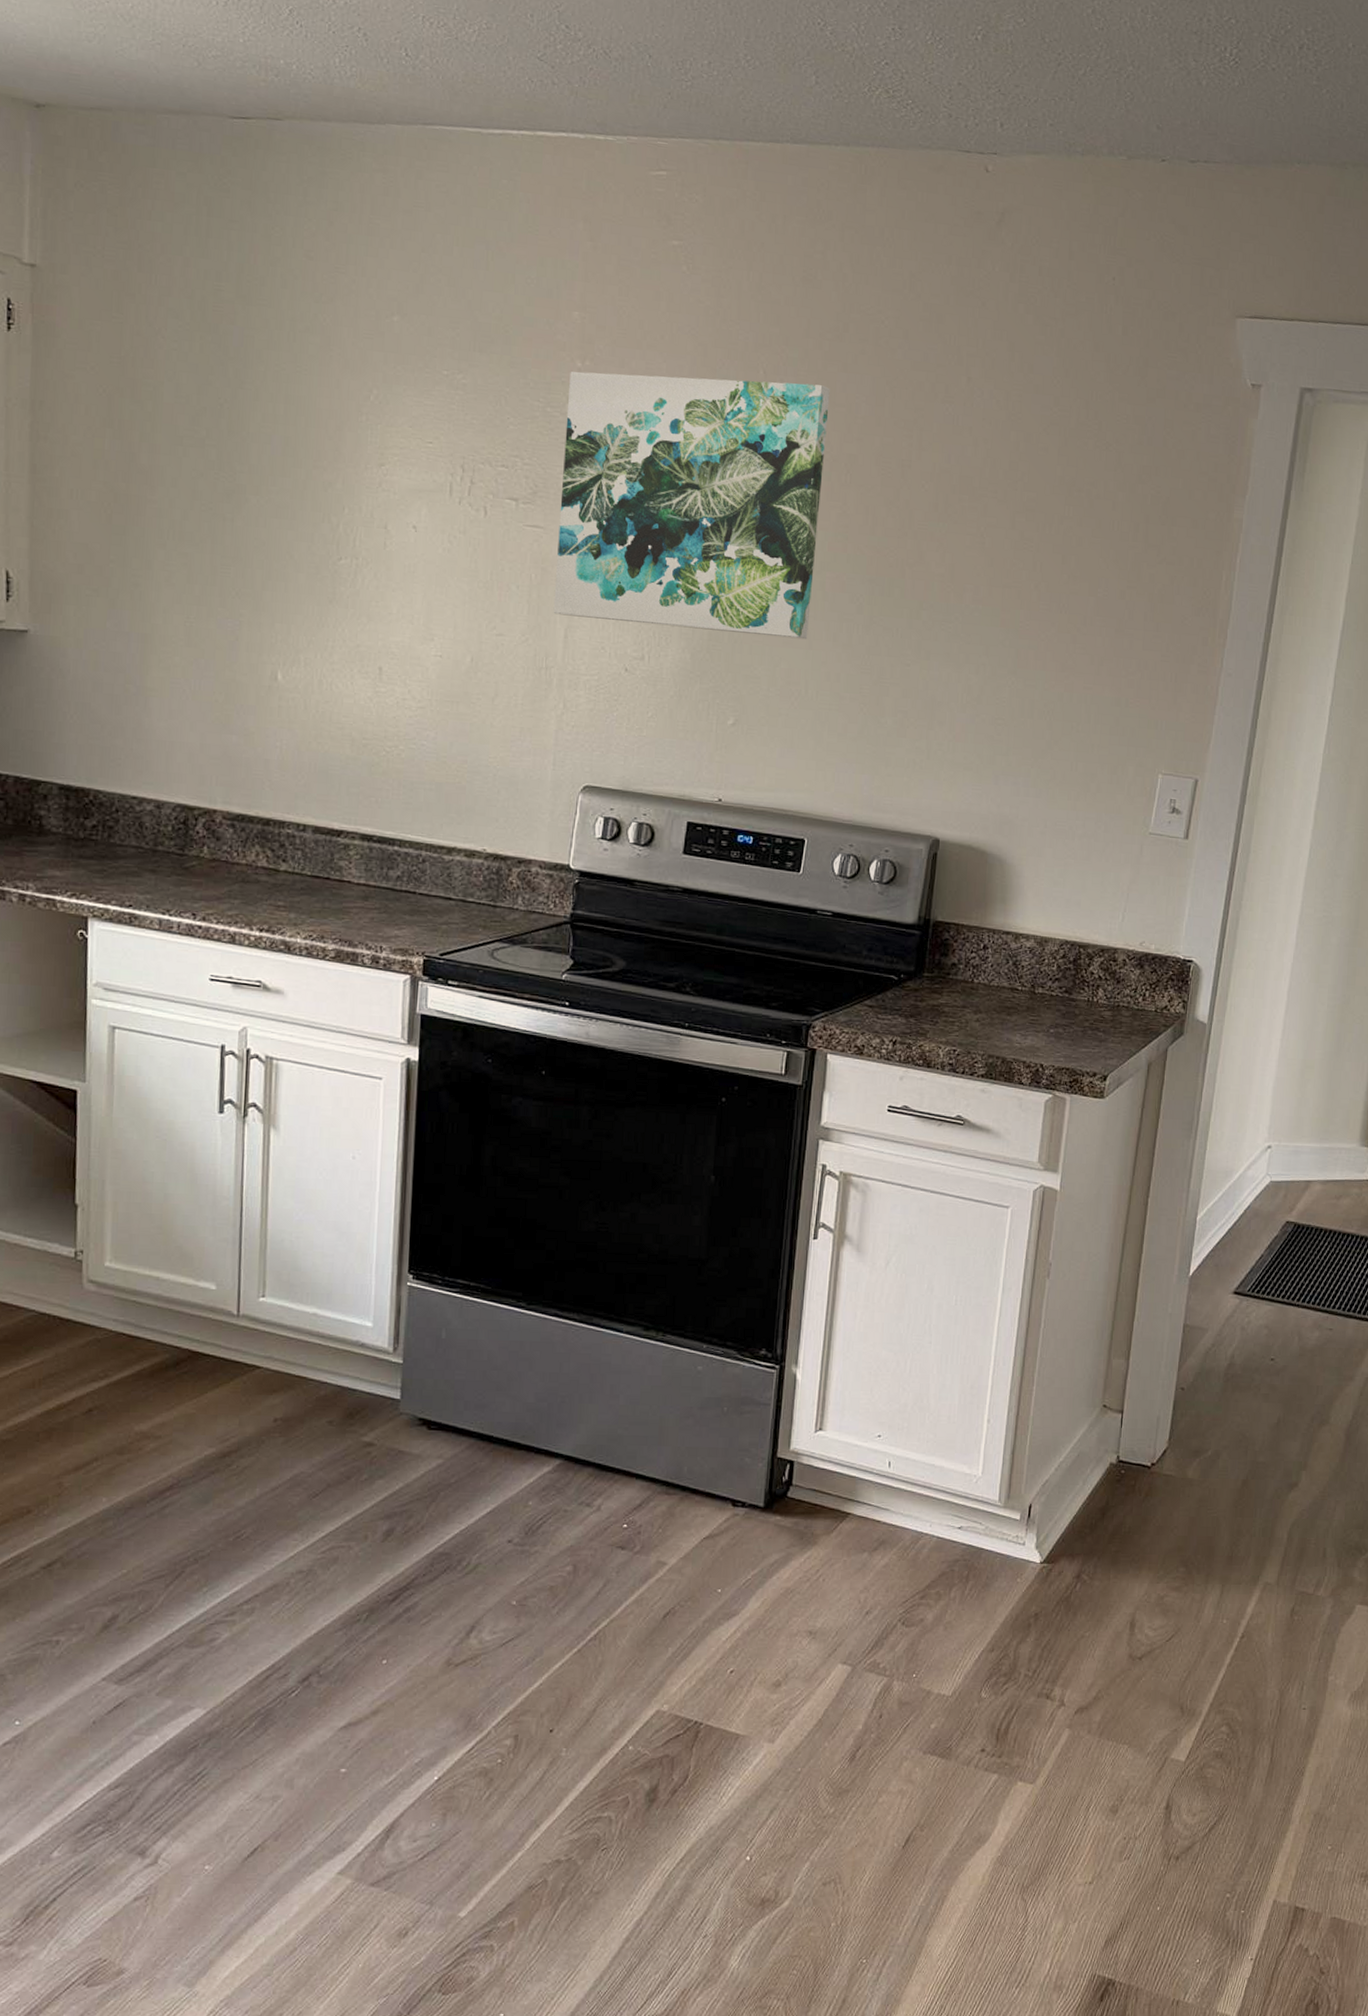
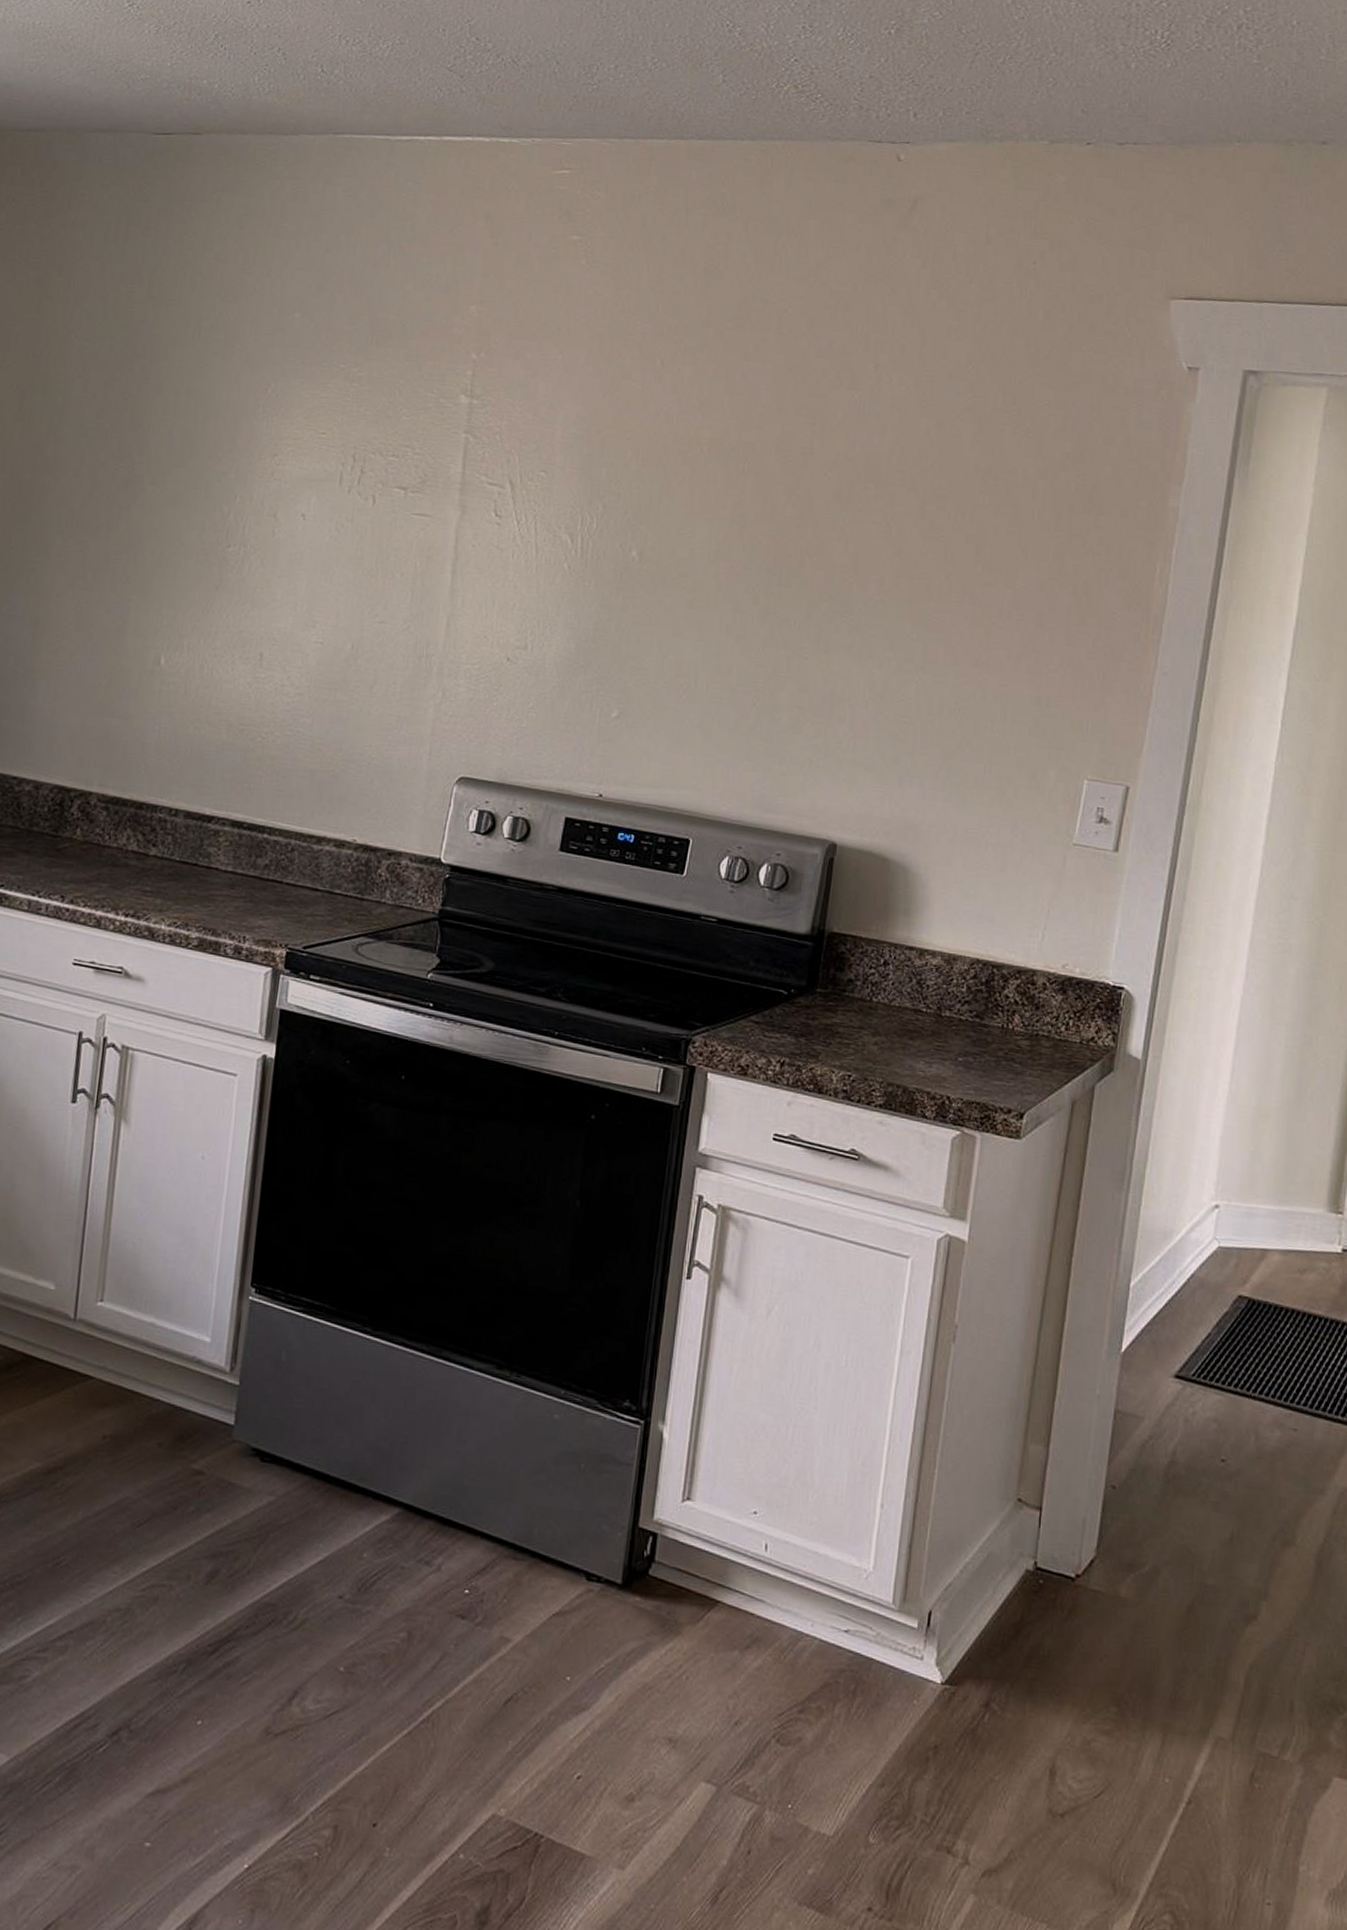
wall art: present [553,371,830,640] -> none [436,363,730,631]

